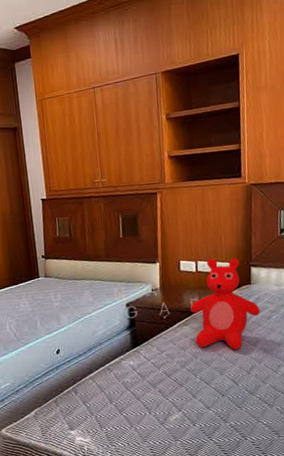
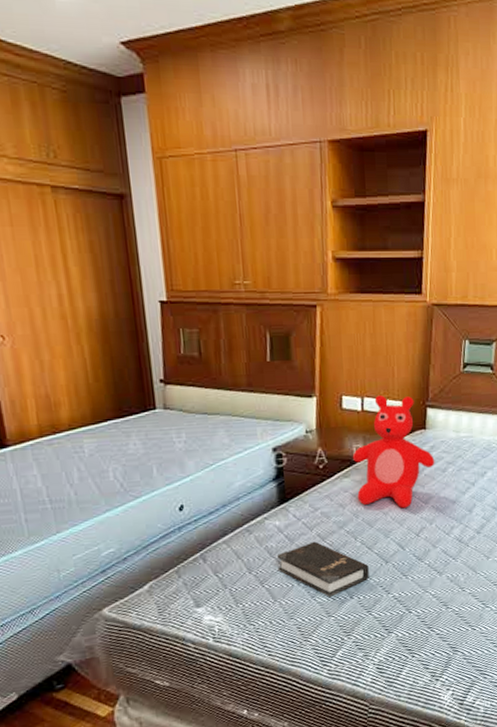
hardback book: none [132,378,209,425] -> present [276,541,369,598]

